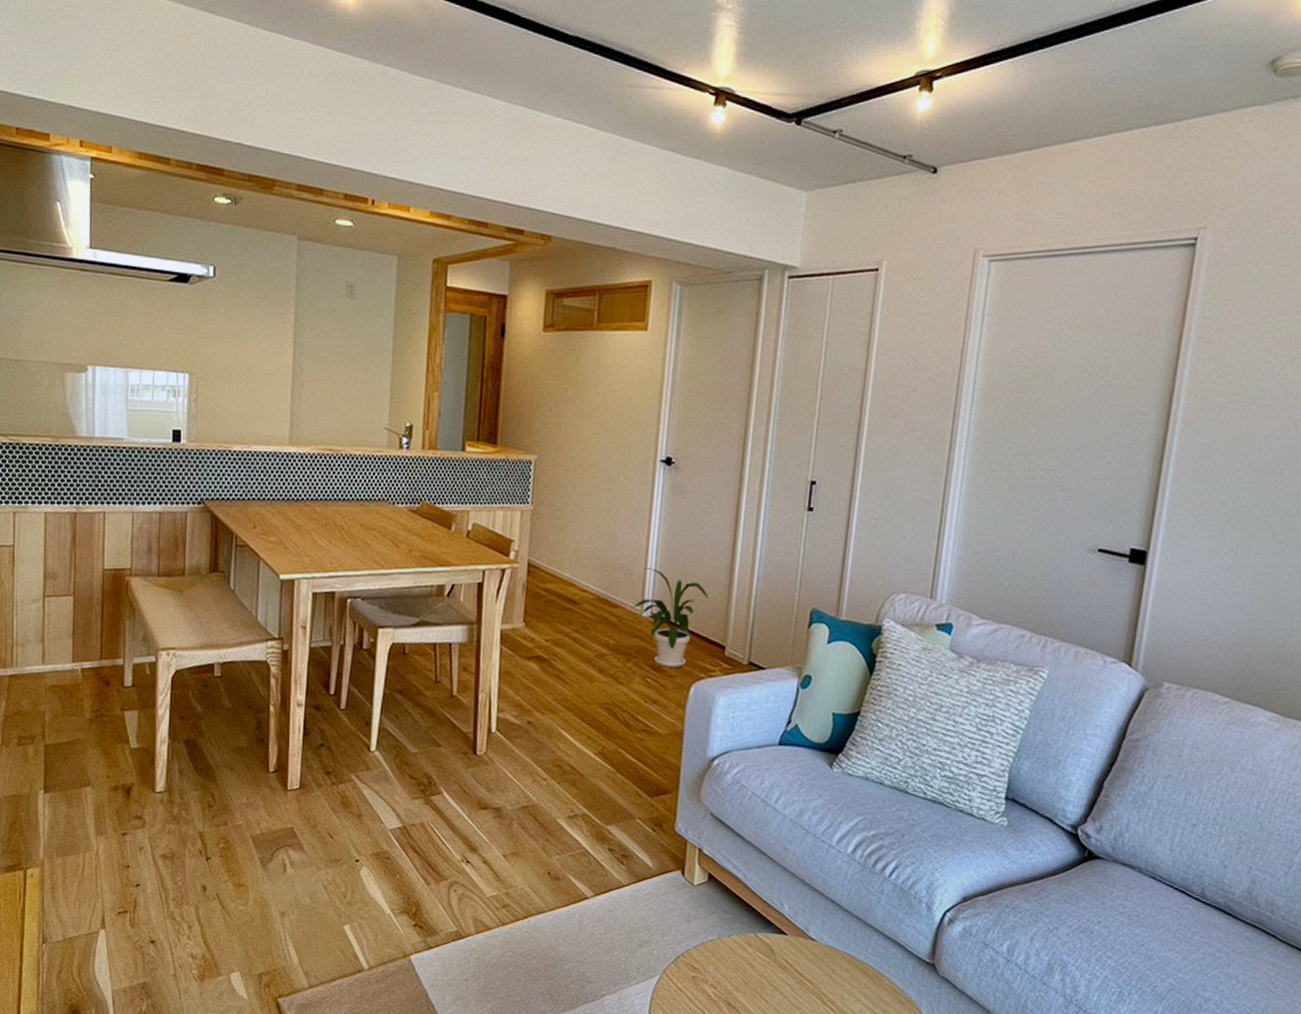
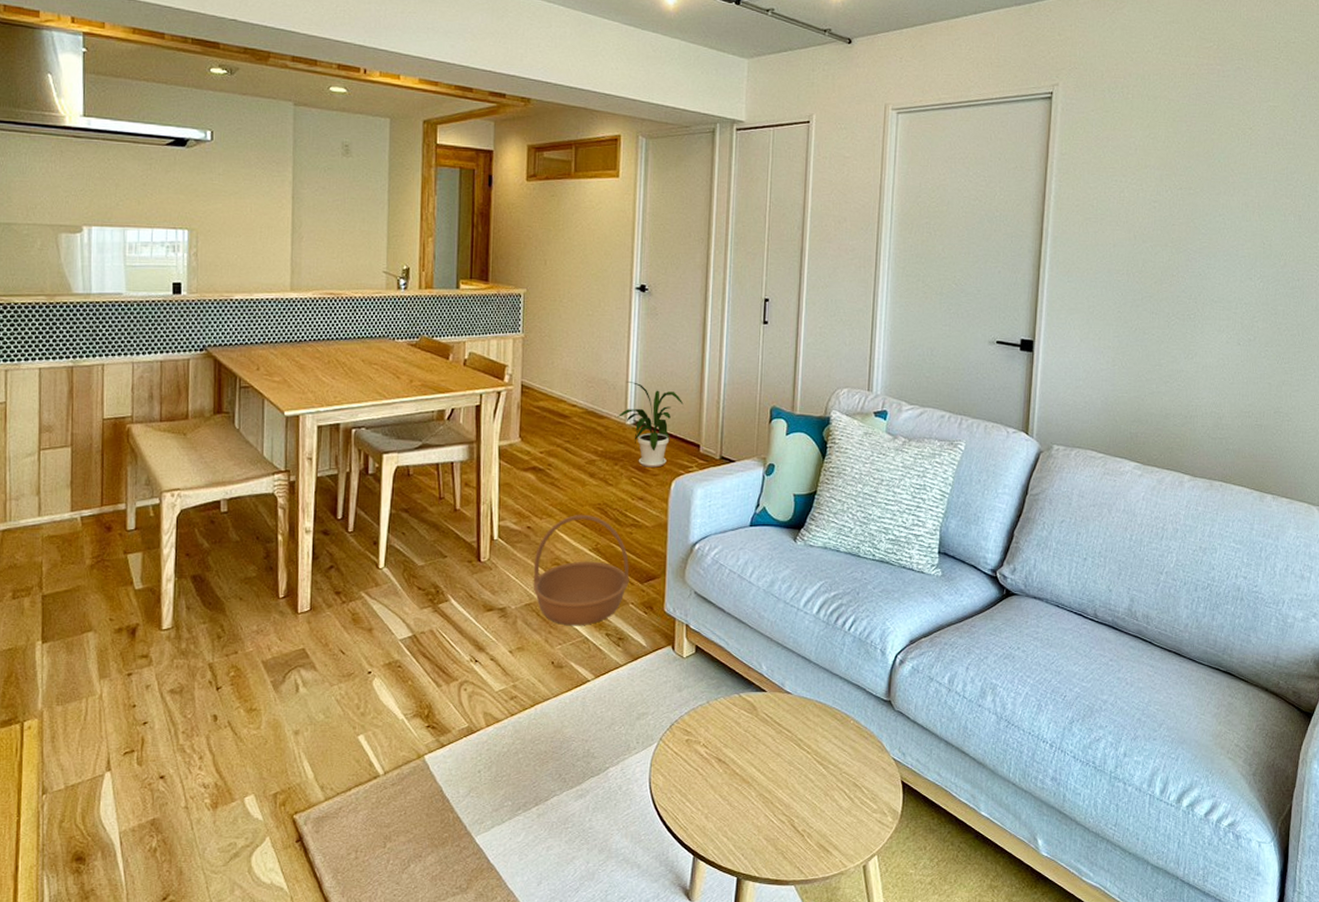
basket: none [531,713,638,837] -> present [533,514,630,626]

